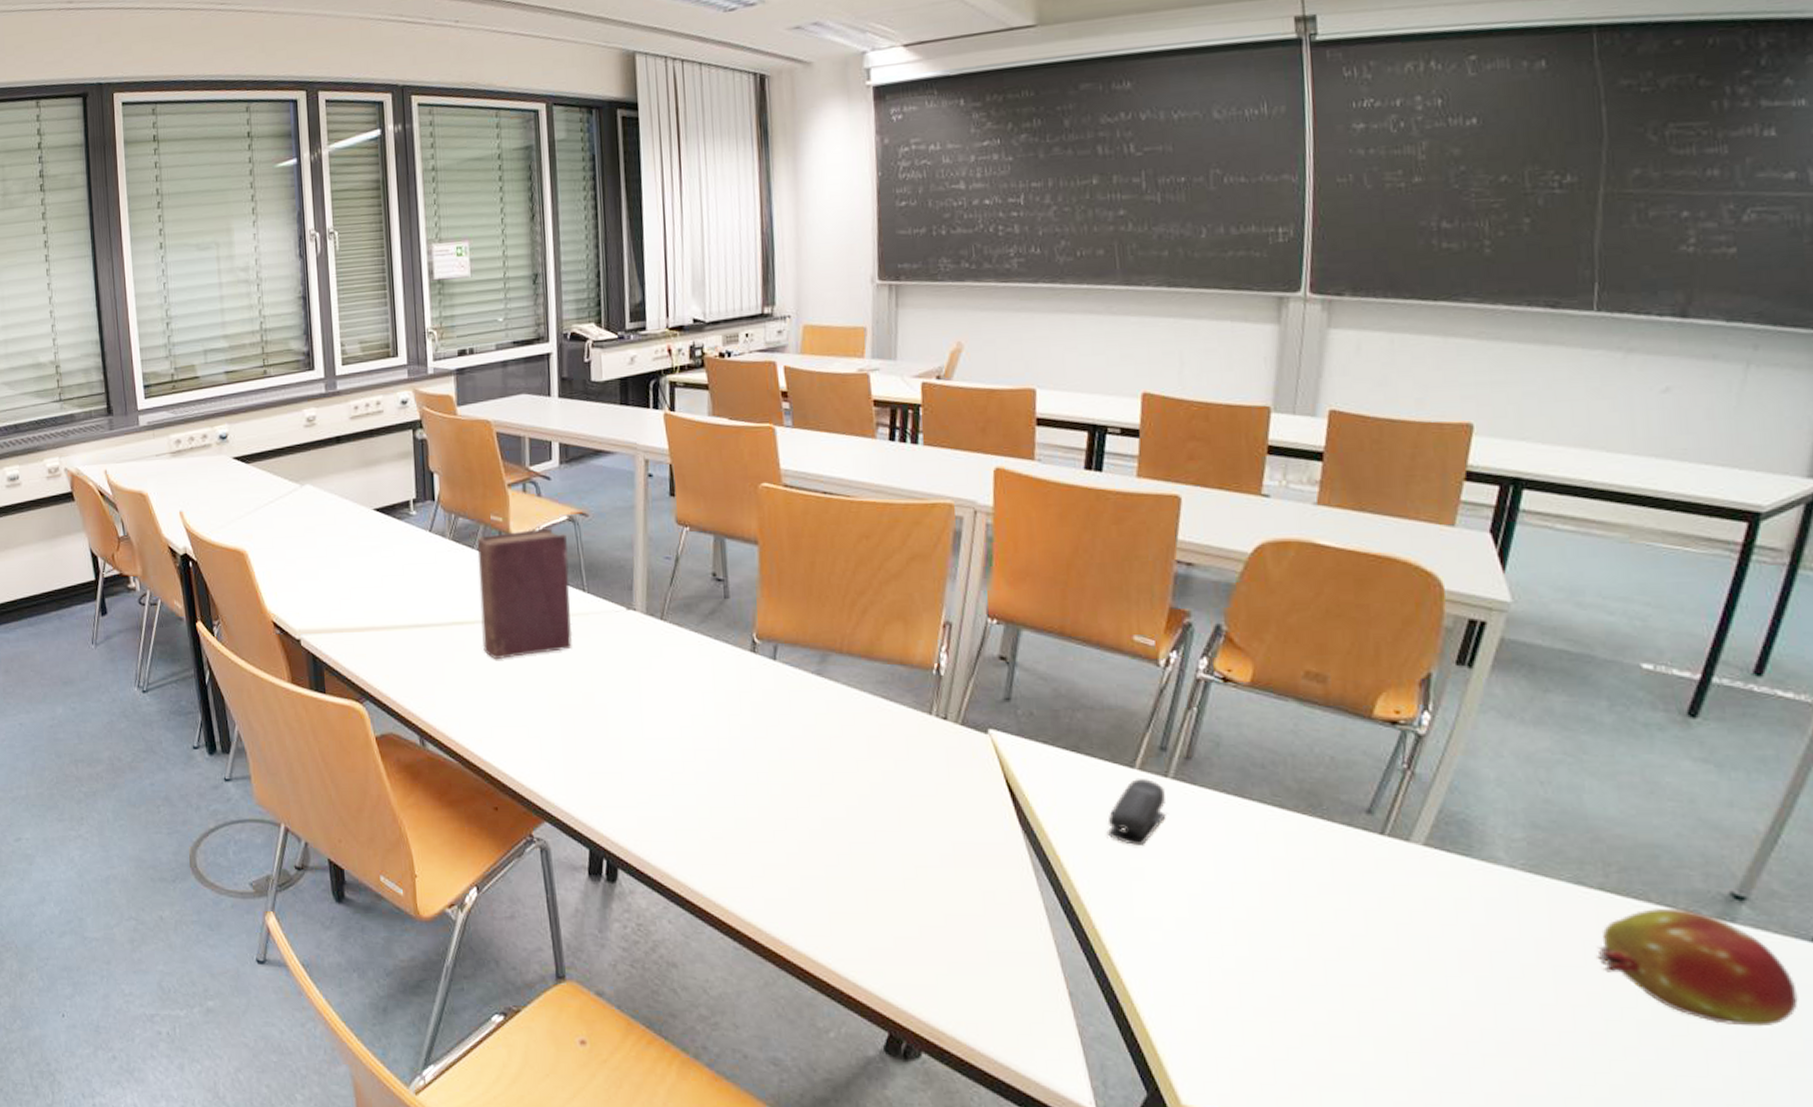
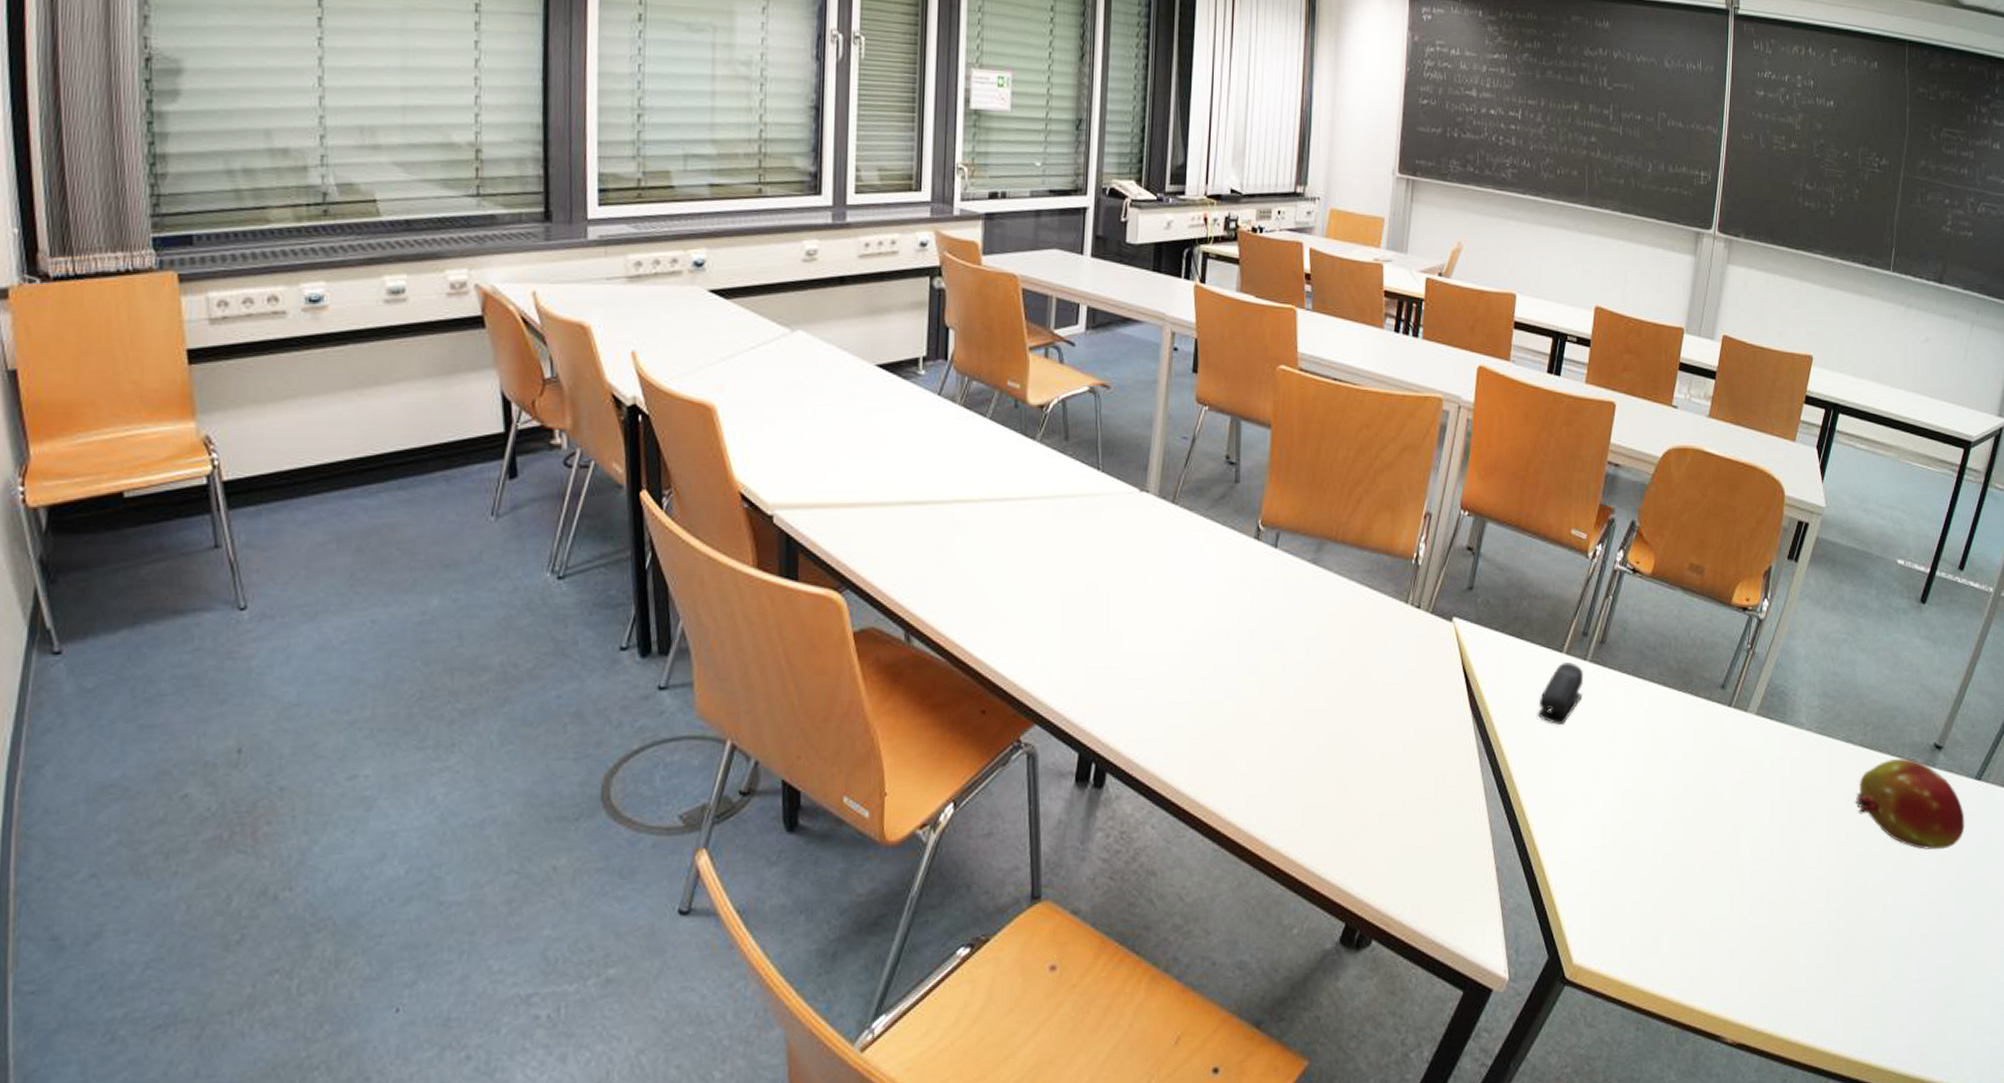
book: present [476,528,573,659] -> none [986,399,1087,542]

